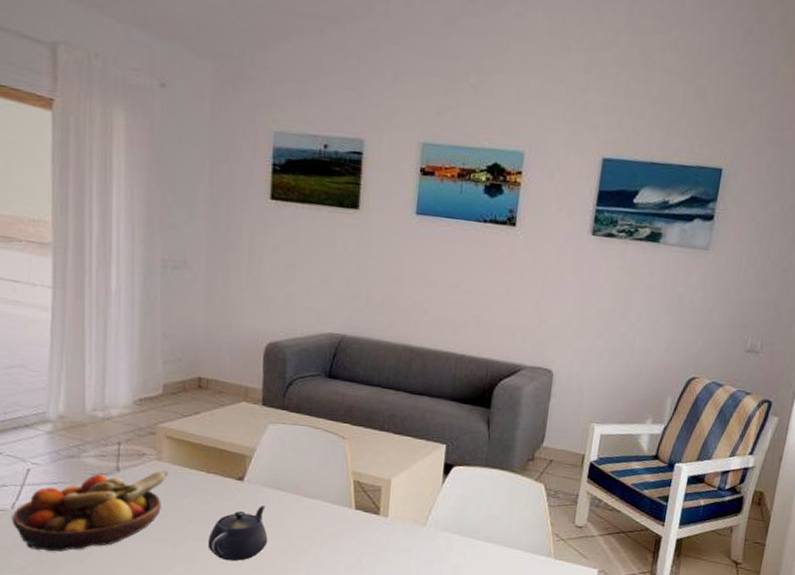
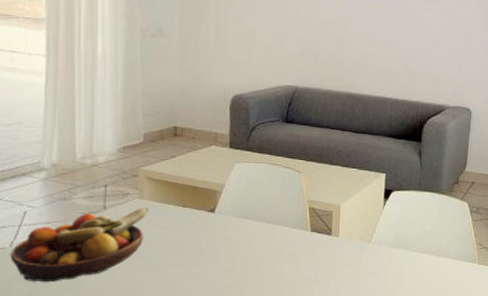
teapot: present [207,506,268,562] -> none [184,233,237,282]

